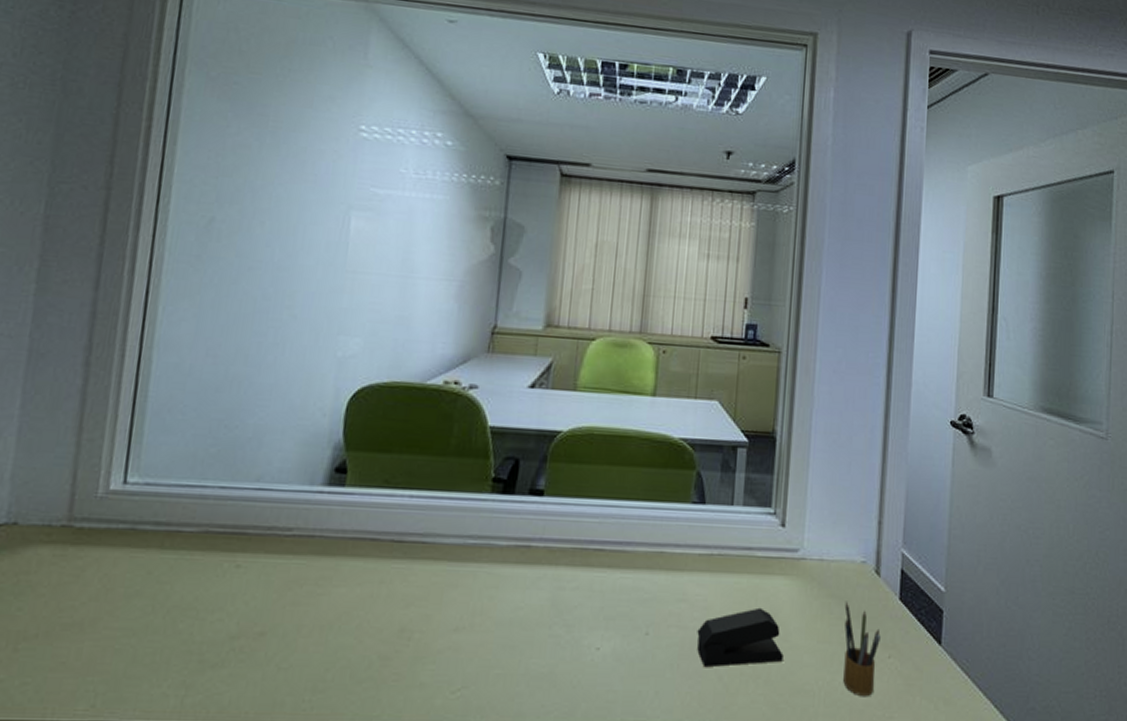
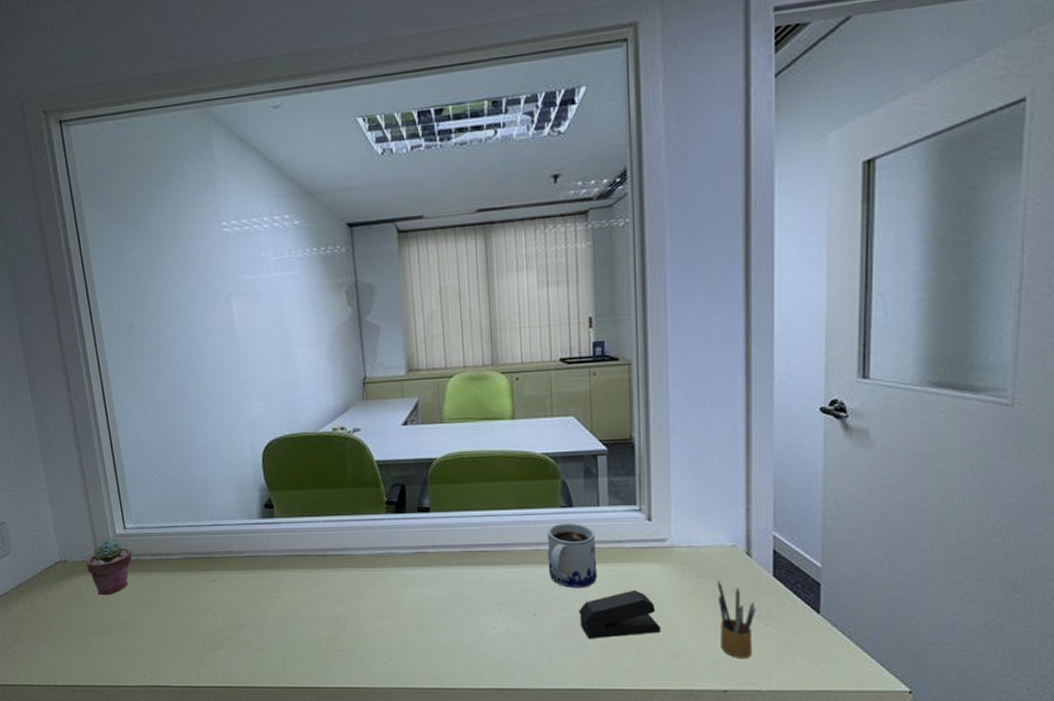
potted succulent: none [47,497,126,579] -> present [86,540,133,595]
mug: none [669,523,725,602] -> present [547,524,598,588]

